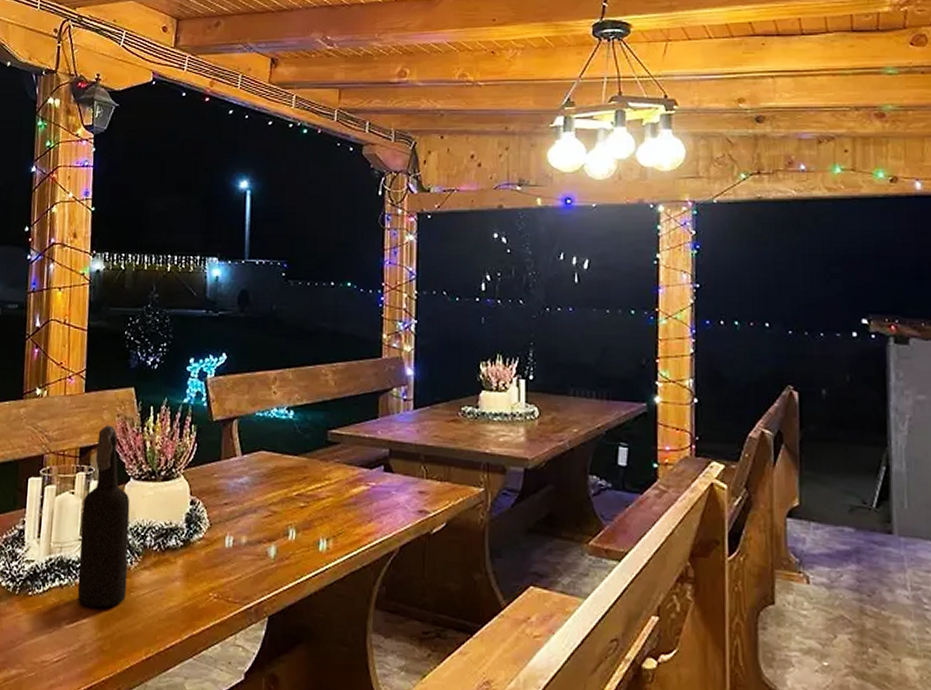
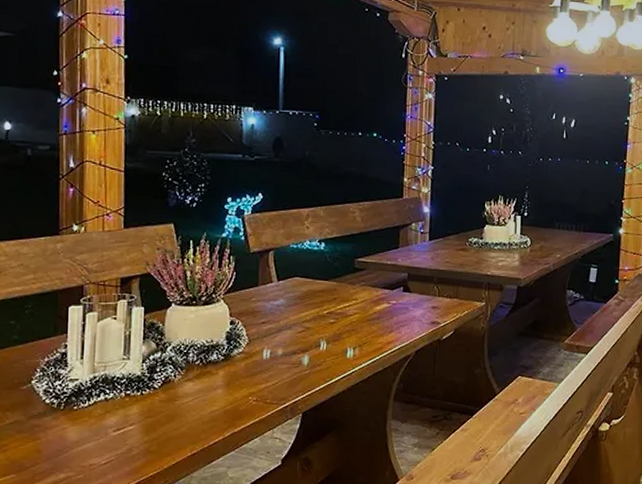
bottle: present [77,425,130,608] -> none [123,257,173,416]

